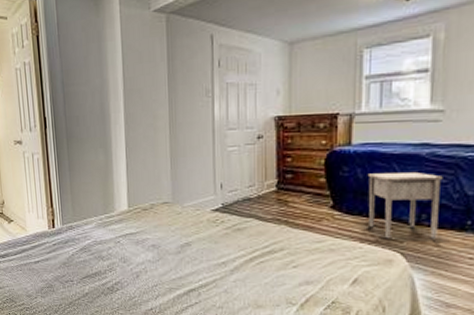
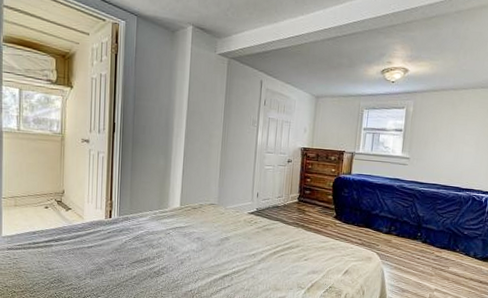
nightstand: present [367,173,443,239] -> none [358,195,406,244]

